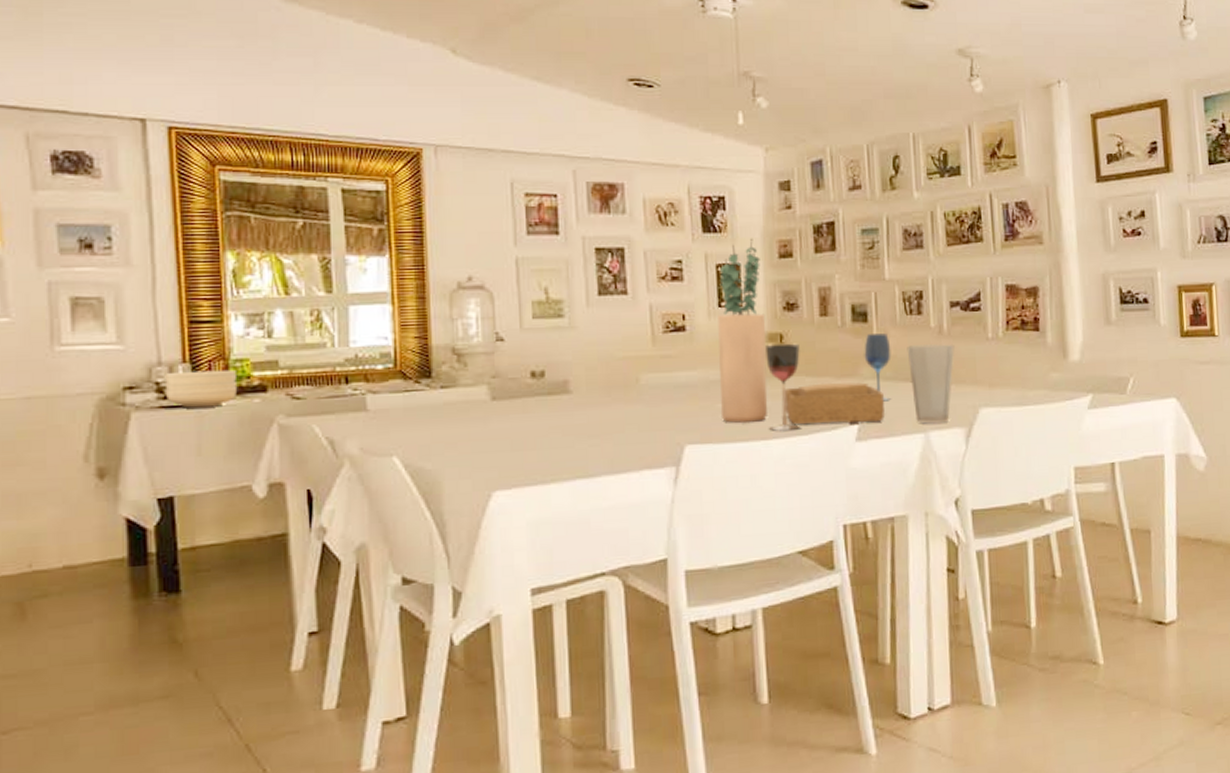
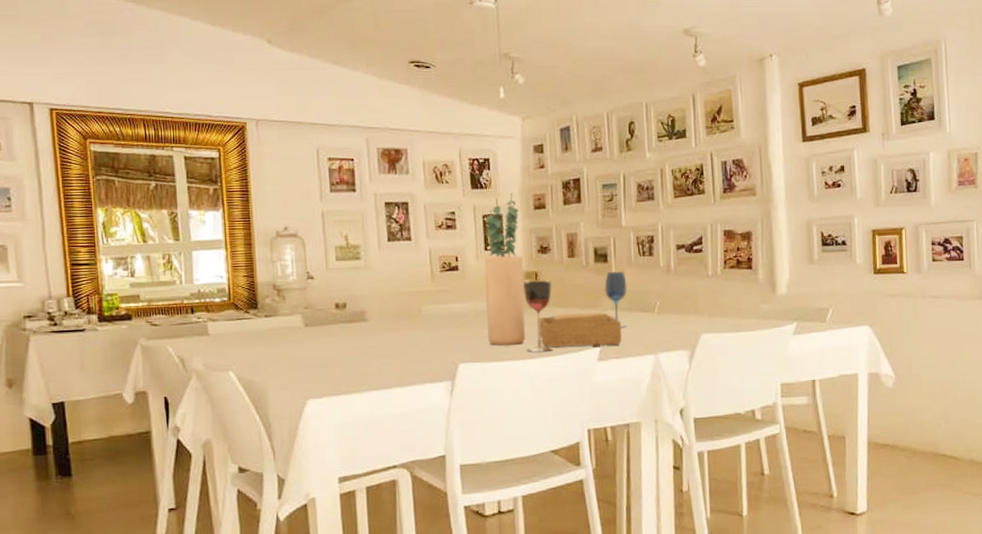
bowl: present [164,369,238,408] -> none [54,302,110,333]
cup: present [907,344,955,424] -> none [640,280,680,347]

